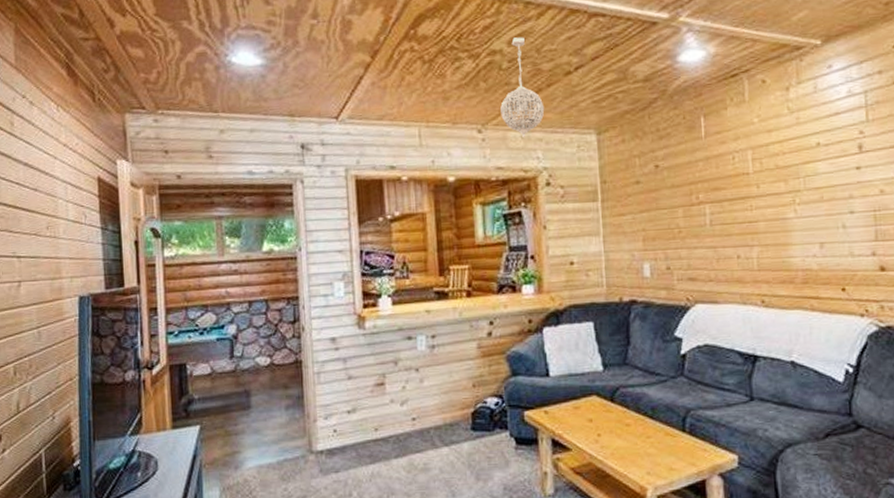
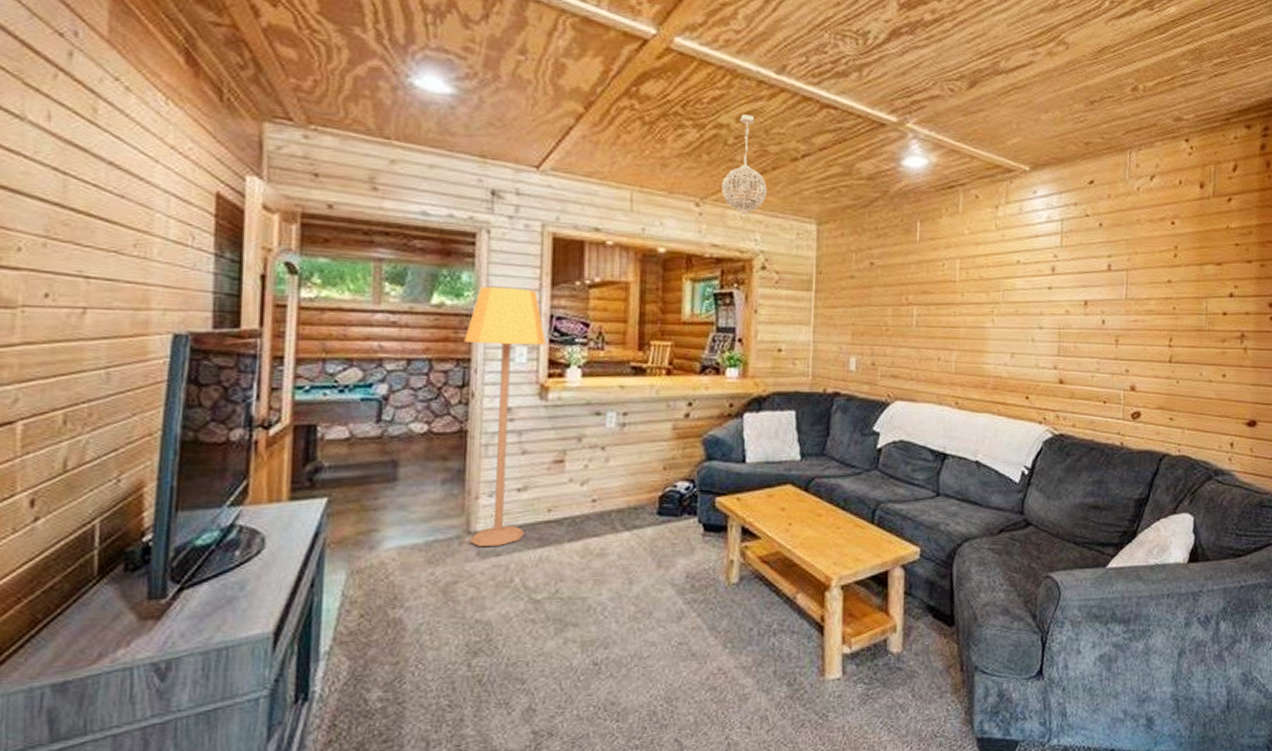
lamp: none [292,229,360,465] -> present [464,286,547,547]

